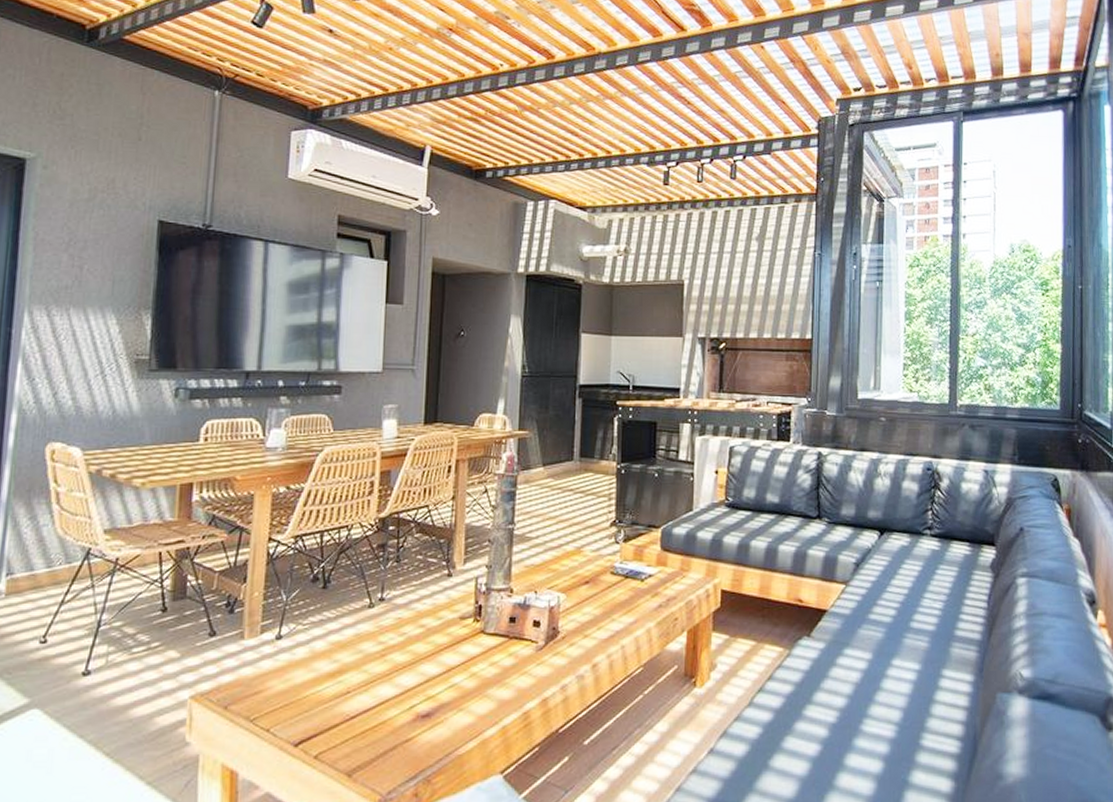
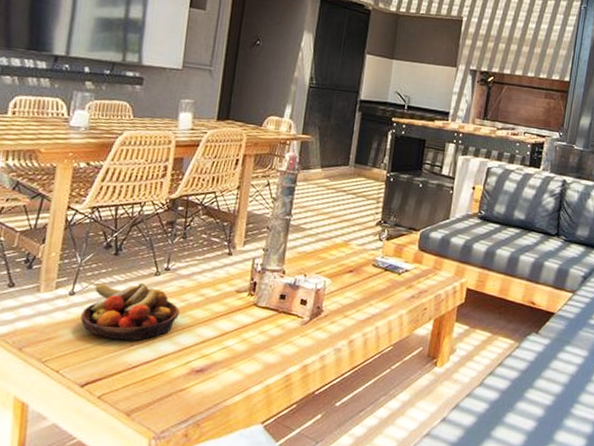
fruit bowl: none [290,617,399,688] -> present [80,282,180,341]

